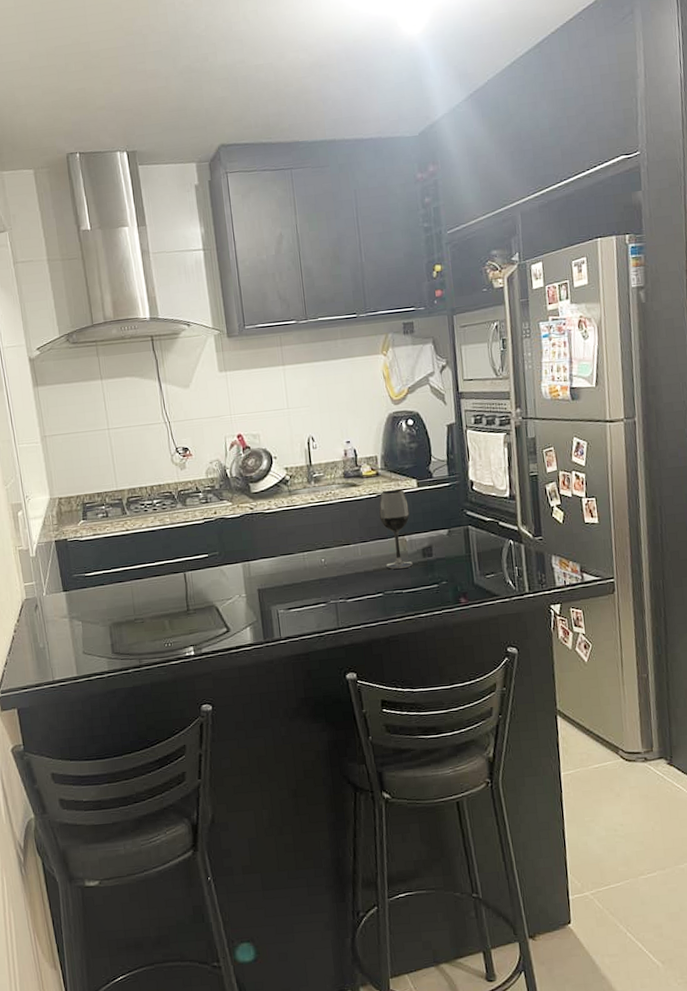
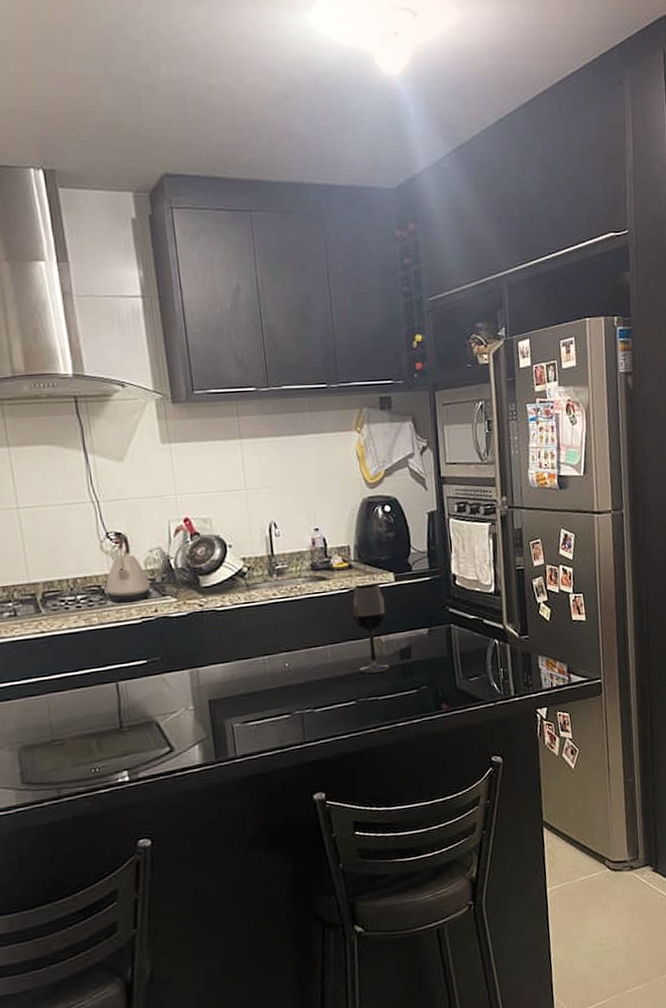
kettle: none [175,447,211,507] -> present [105,532,151,604]

